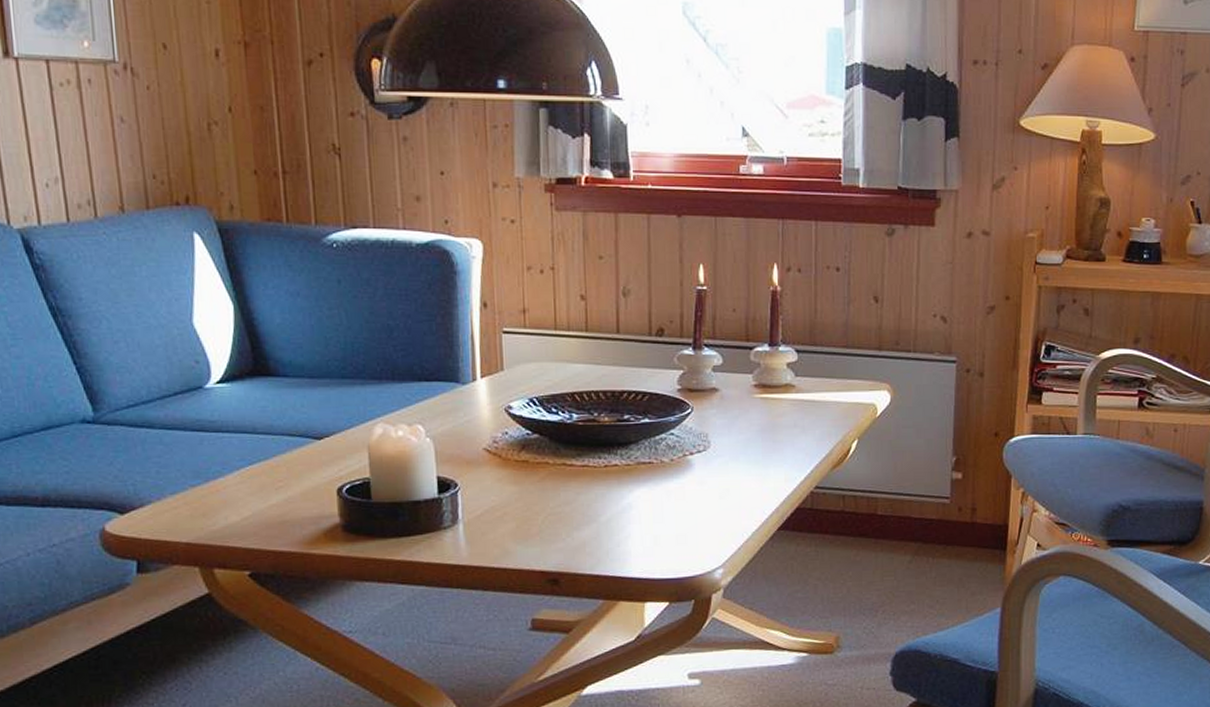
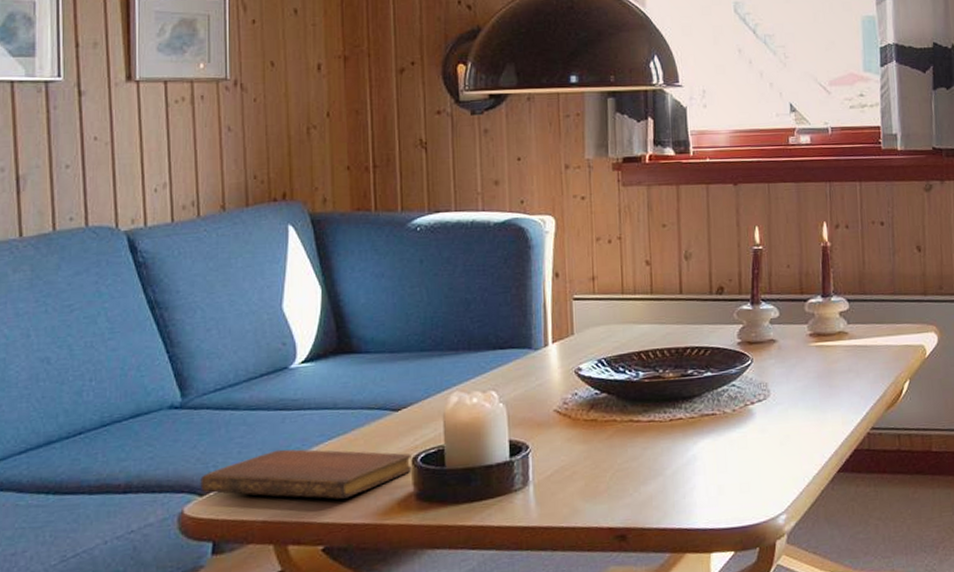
notebook: none [119,471,337,526] -> present [200,449,412,499]

